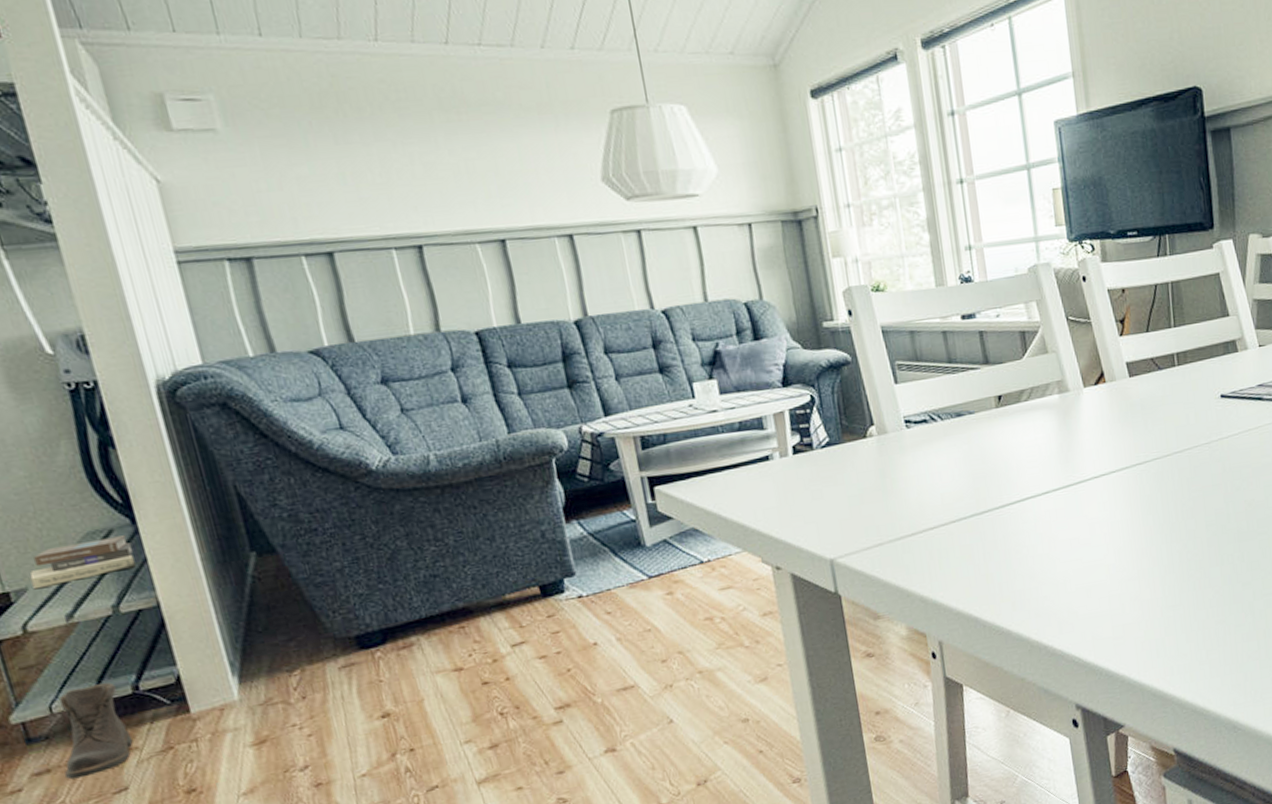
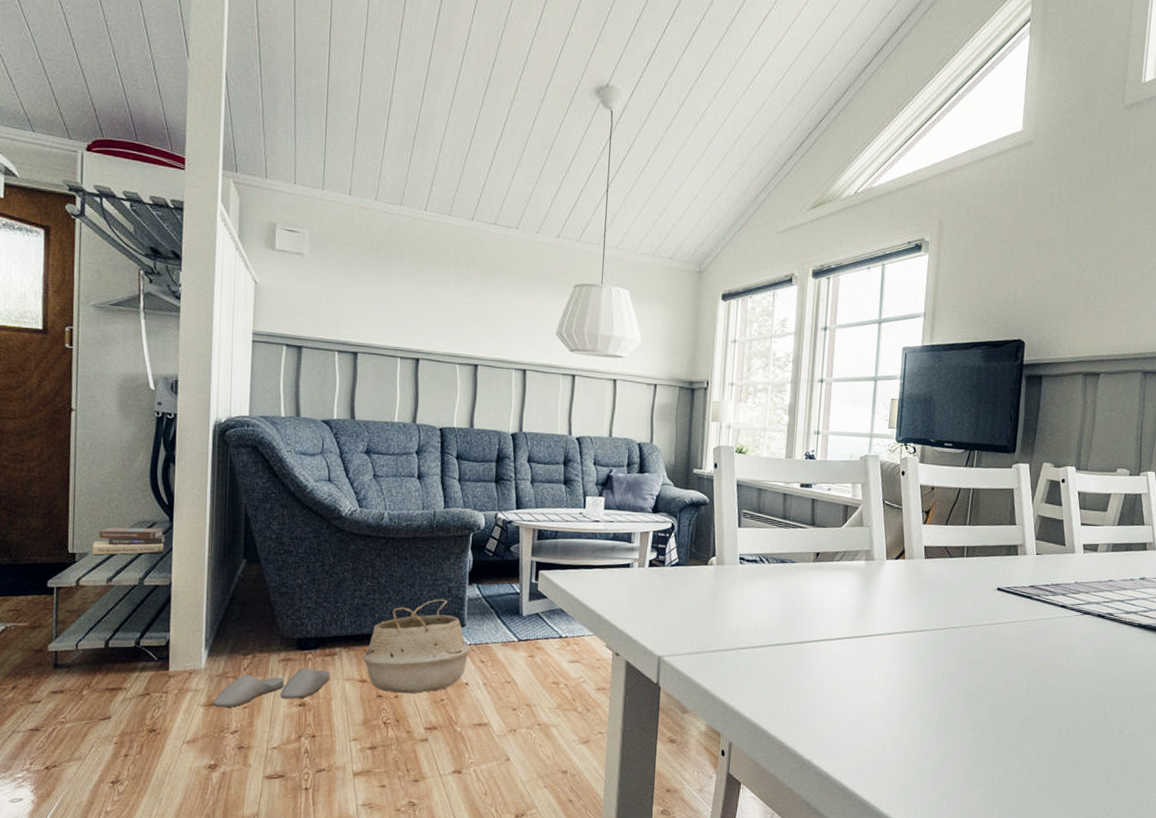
boot: present [58,682,133,780] -> none [71,633,126,703]
slippers: none [262,667,414,743] -> present [212,668,330,707]
woven basket: none [449,547,590,676] -> present [362,599,471,694]

